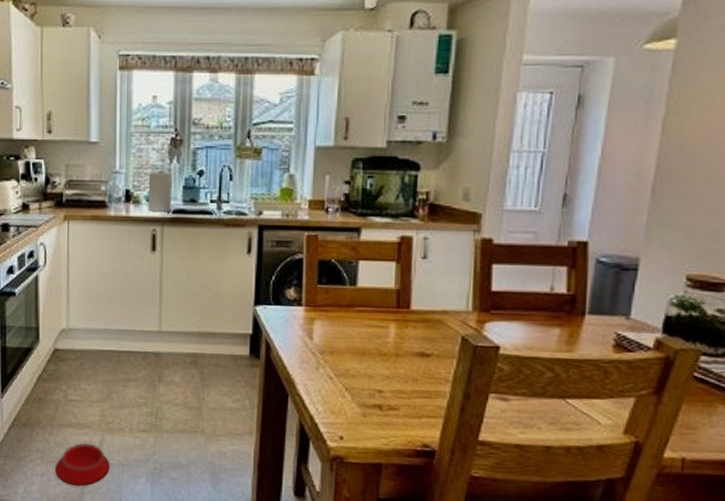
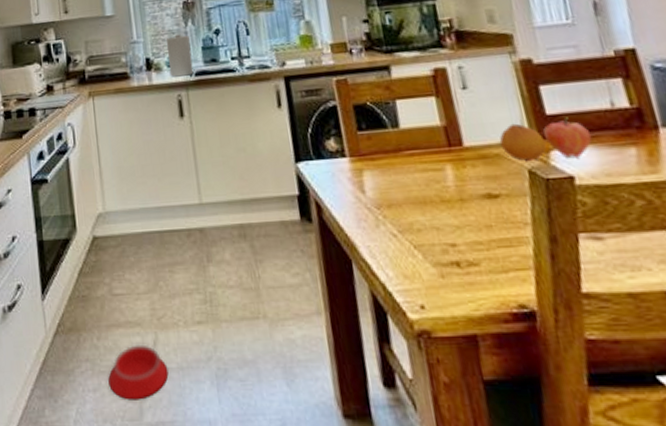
fruit: none [443,295,483,329] -> present [499,123,547,161]
fruit: none [485,295,526,332] -> present [543,117,593,158]

